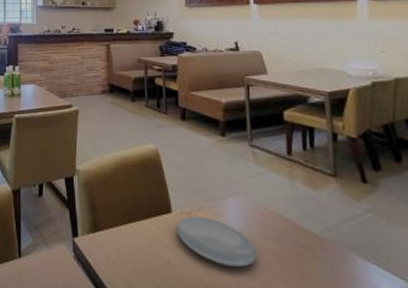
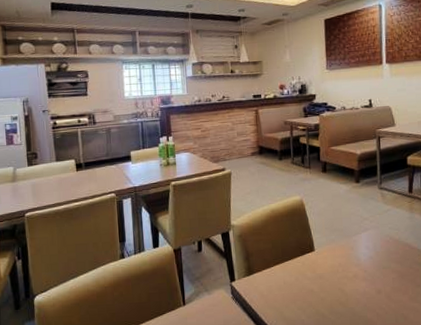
plate: present [176,216,258,268] -> none [318,250,383,287]

